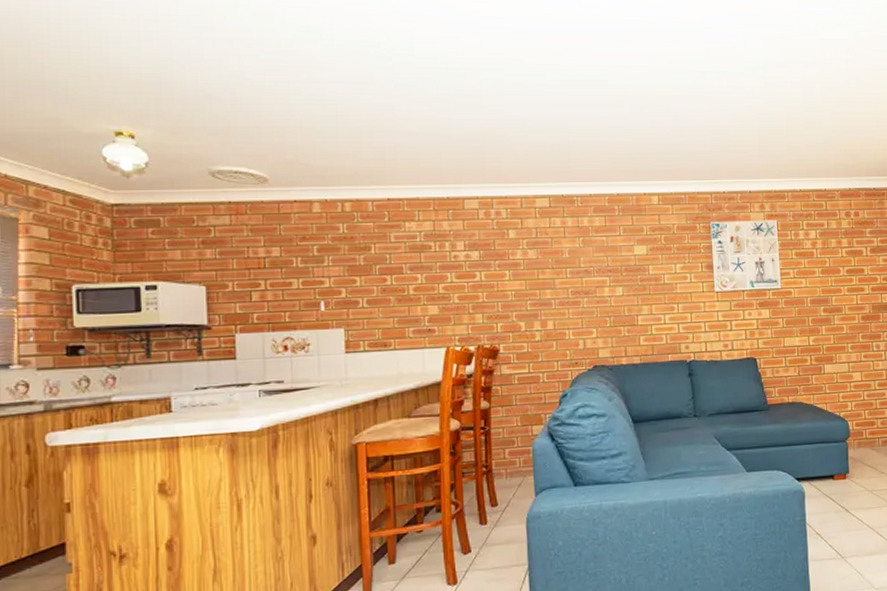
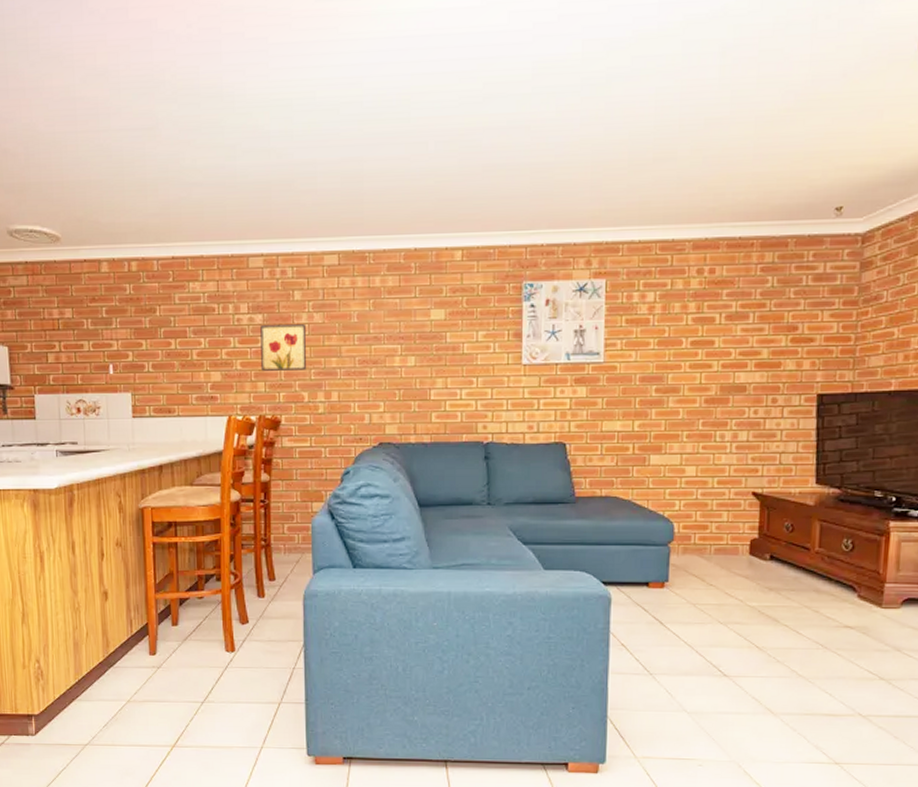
wall art: none [477,260,522,304] -> present [260,324,306,371]

